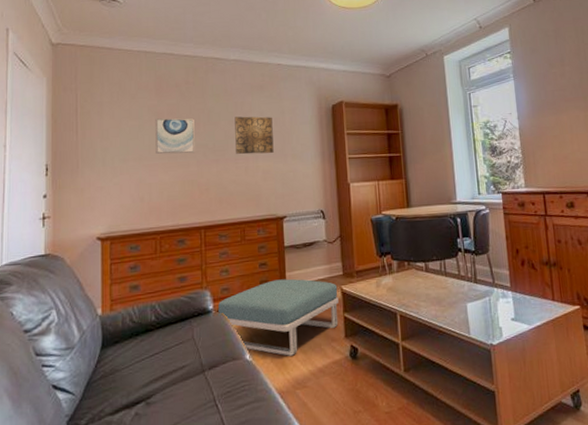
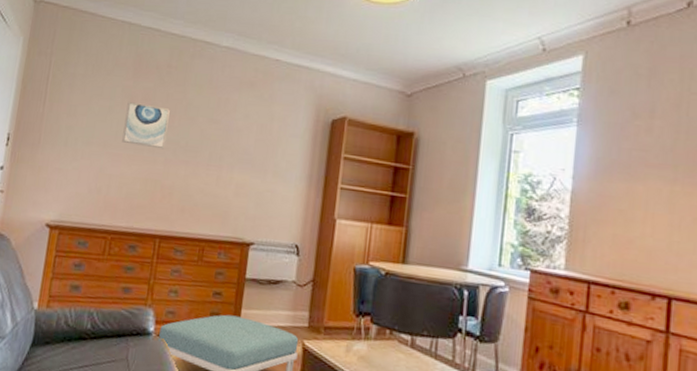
wall art: present [234,116,274,154] -> none [209,115,258,165]

